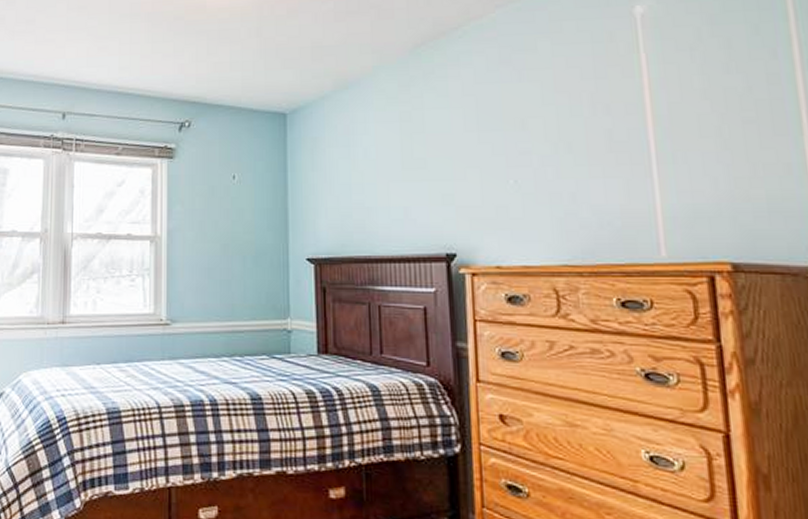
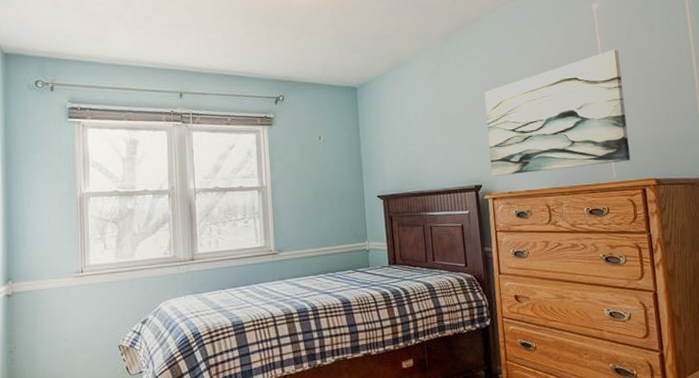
wall art: none [465,71,691,243] -> present [484,49,631,177]

